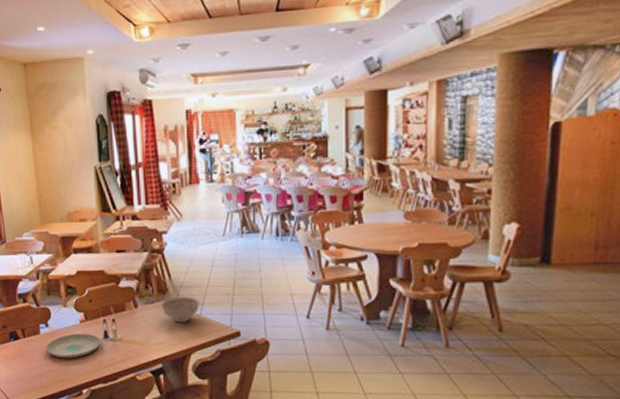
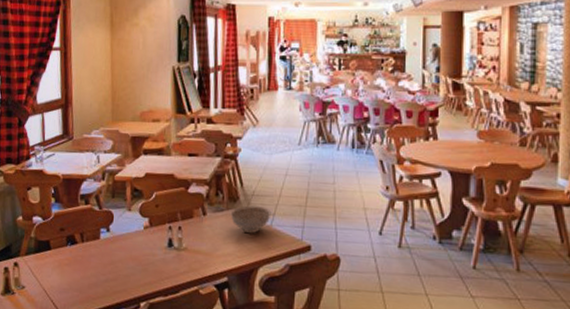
plate: present [46,333,101,358] -> none [105,240,165,267]

